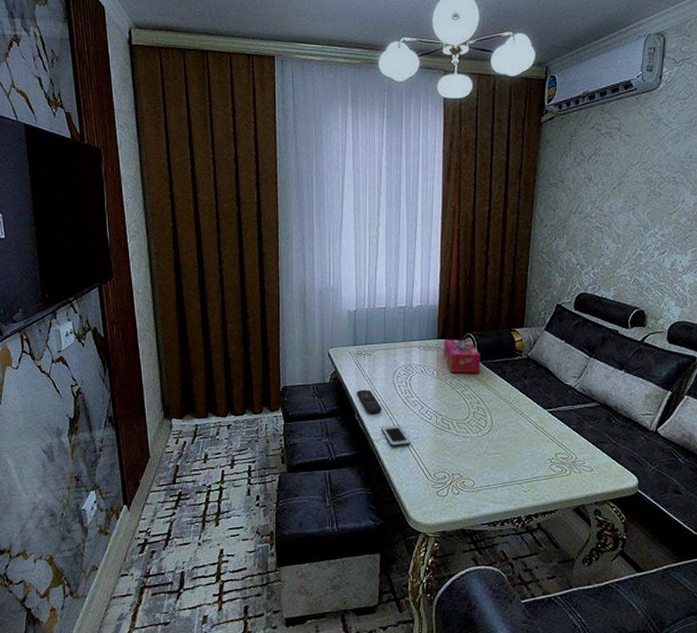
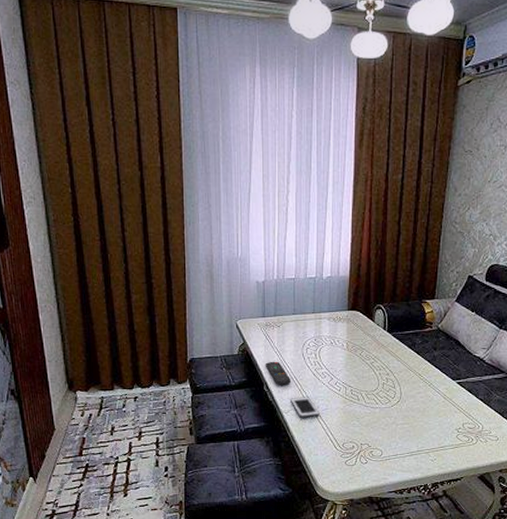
tissue box: present [443,339,481,373] -> none [353,311,391,345]

